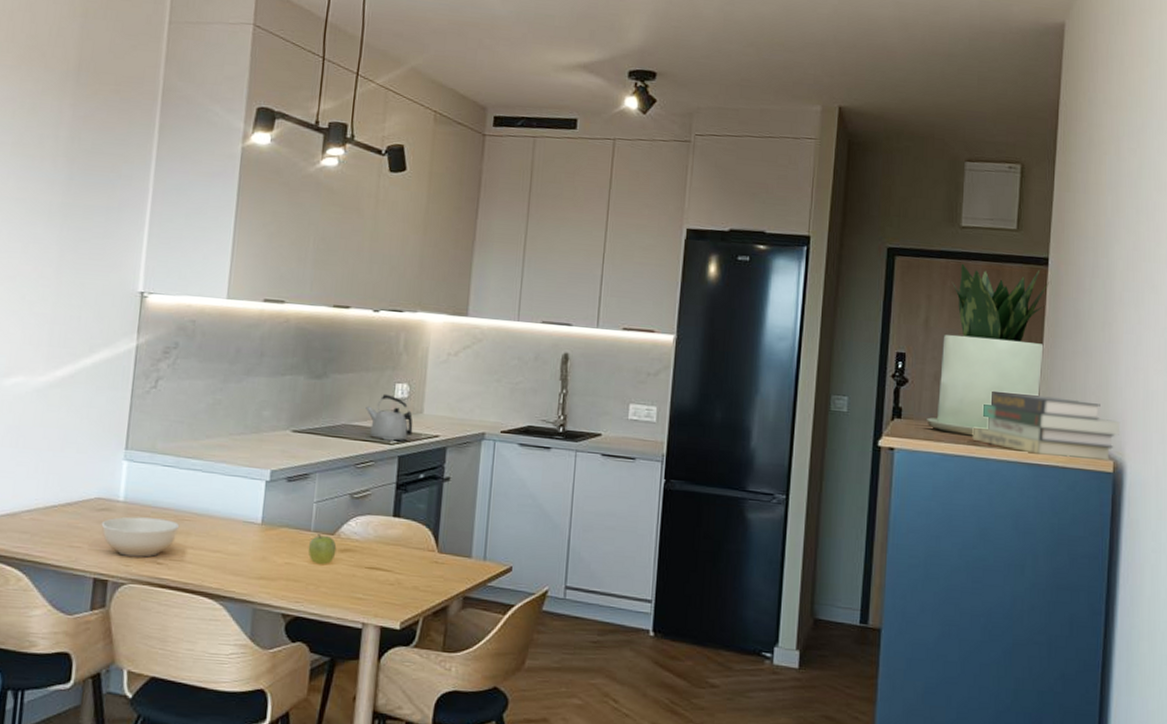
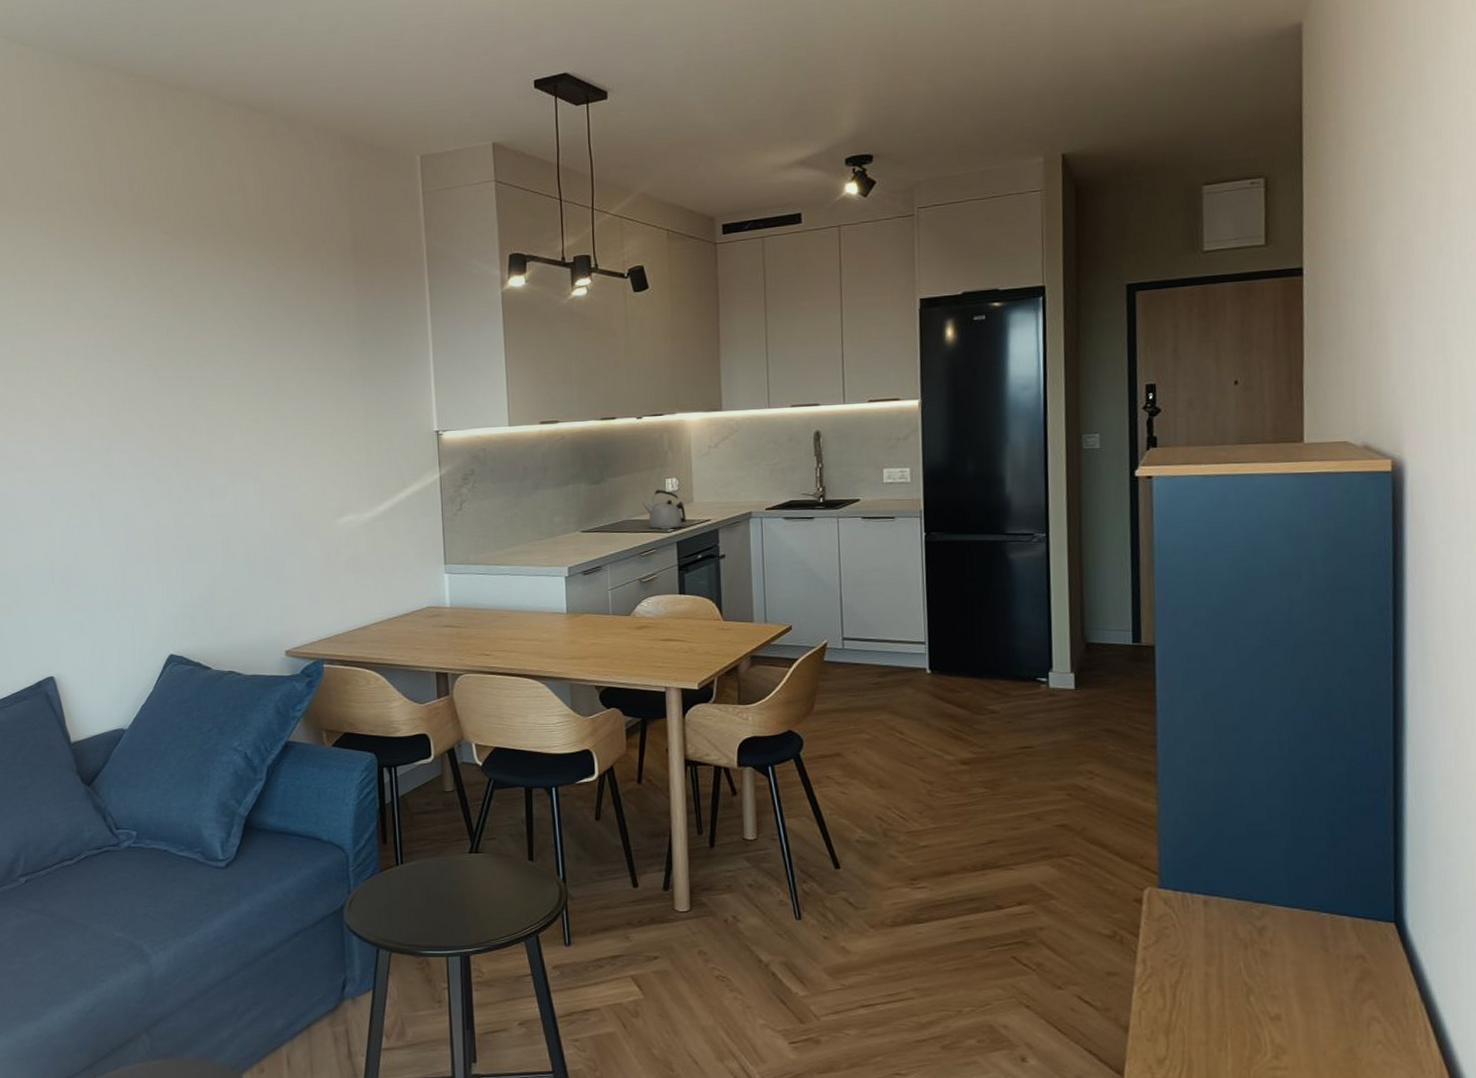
bowl: present [101,516,180,558] -> none [435,618,499,652]
fruit: present [307,534,337,565] -> none [609,616,634,642]
planter: present [925,263,1051,436] -> none [1182,280,1307,455]
books: present [972,390,1121,462] -> none [1233,404,1397,463]

